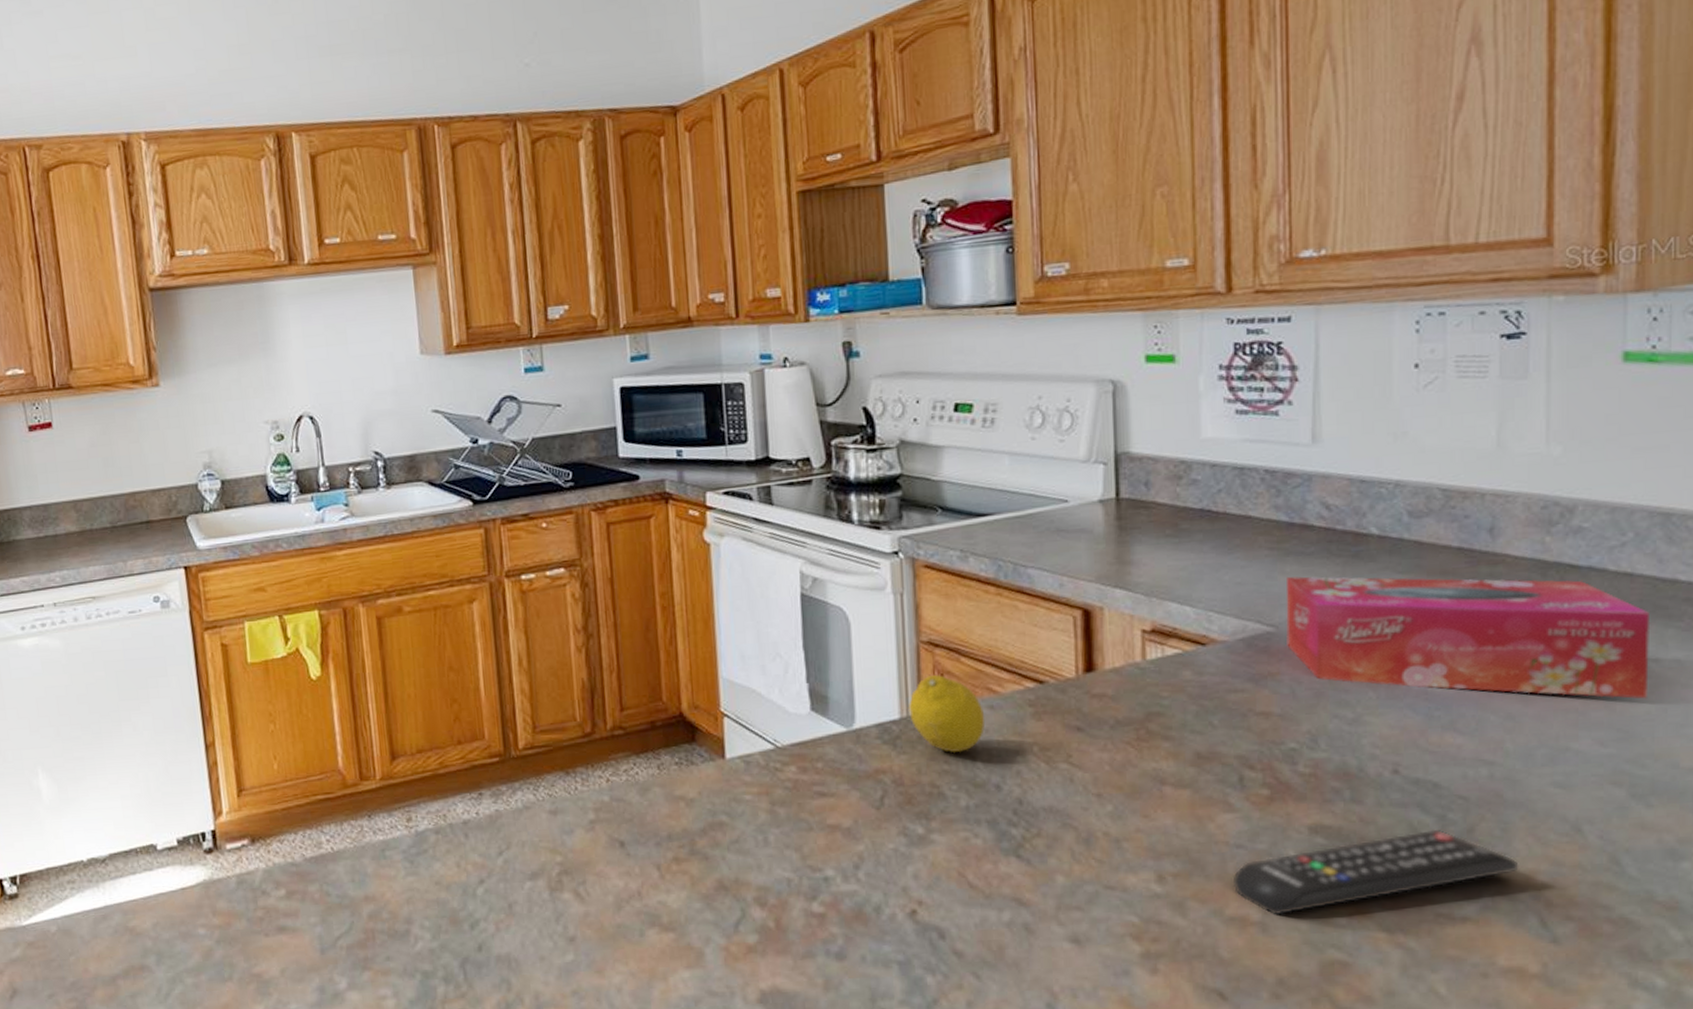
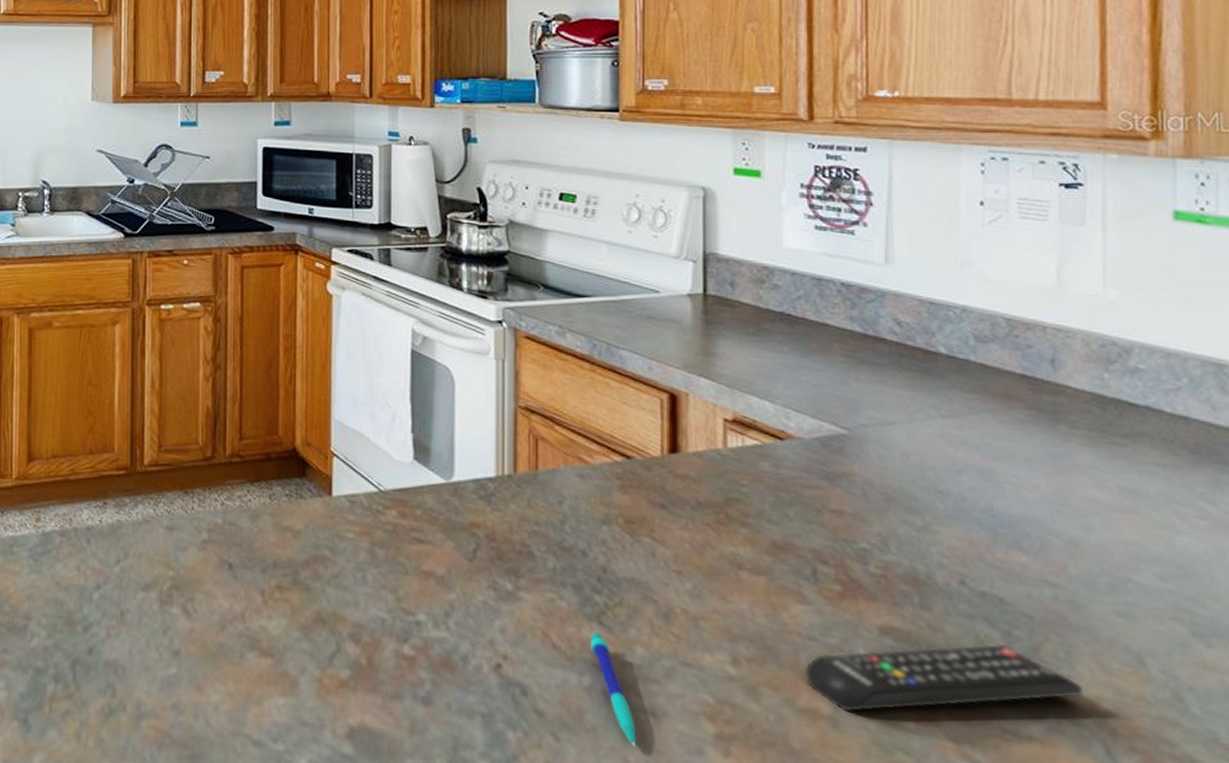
fruit: present [908,675,985,753] -> none [503,439,575,516]
pen: none [1008,867,1061,976] -> present [589,633,637,747]
tissue box: present [1286,576,1651,699] -> none [859,385,1207,540]

